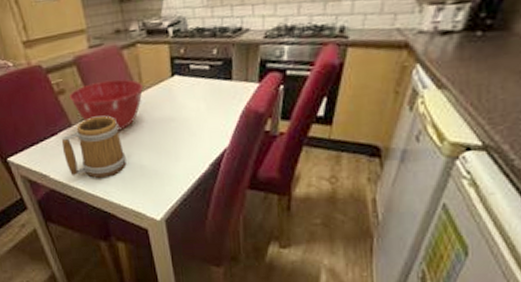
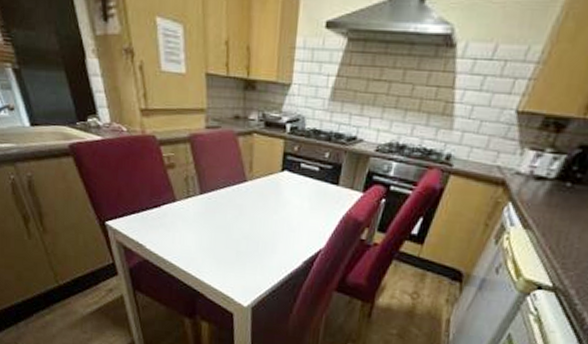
mug: present [61,116,127,179] -> none [162,196,224,258]
mixing bowl: present [69,79,144,131] -> none [179,162,253,214]

